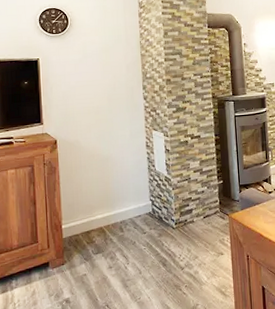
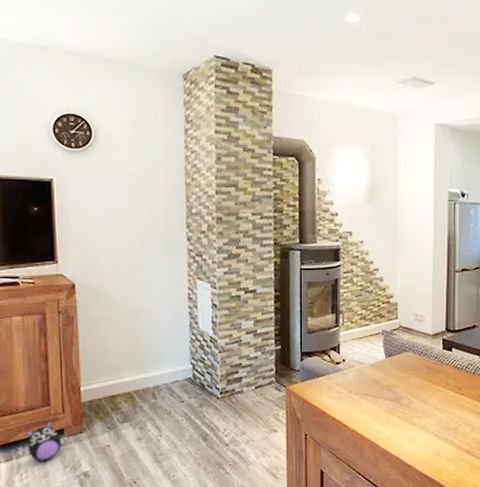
plush toy: none [18,255,49,292] -> present [26,420,64,461]

